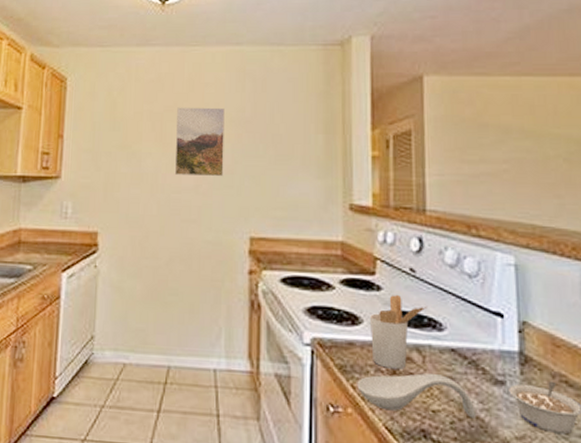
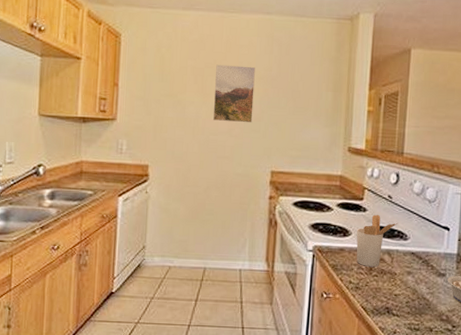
spoon rest: present [357,373,476,419] -> none [344,270,424,299]

